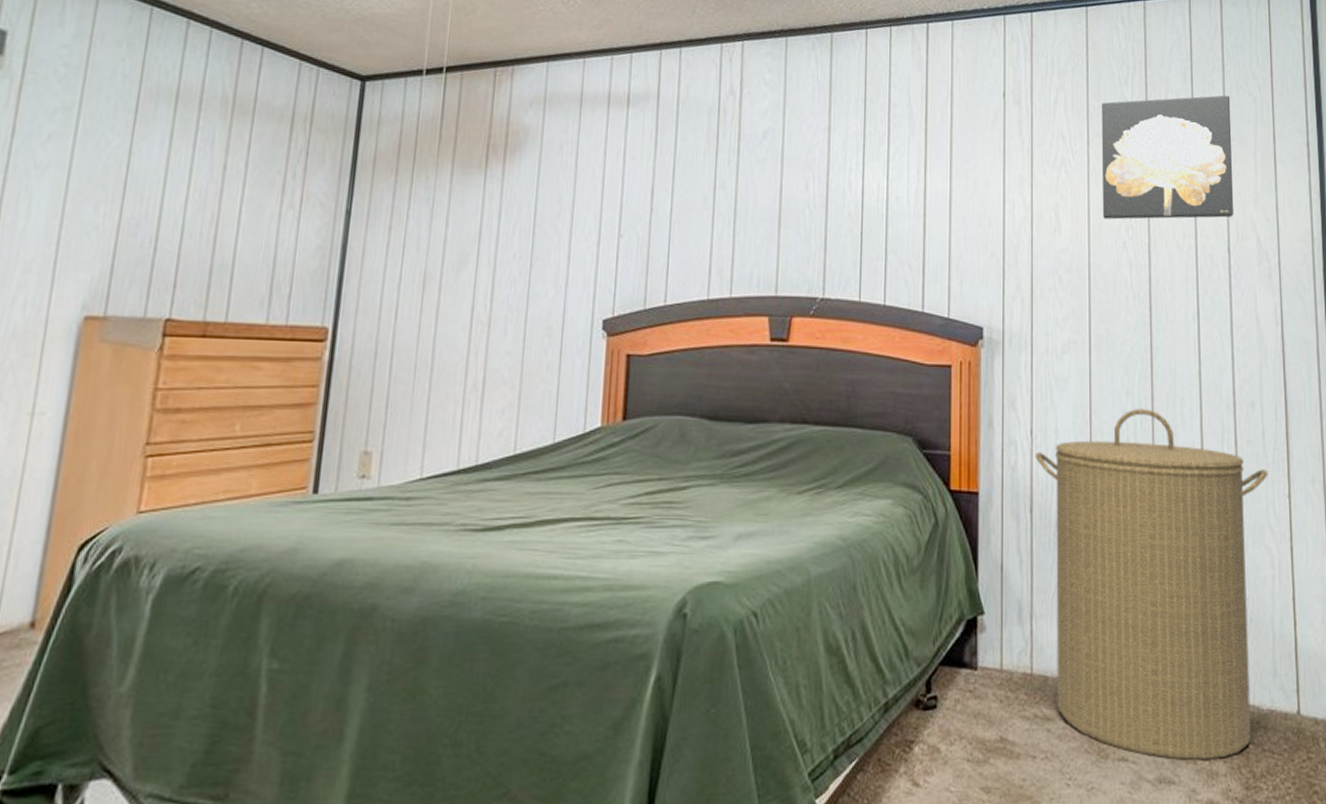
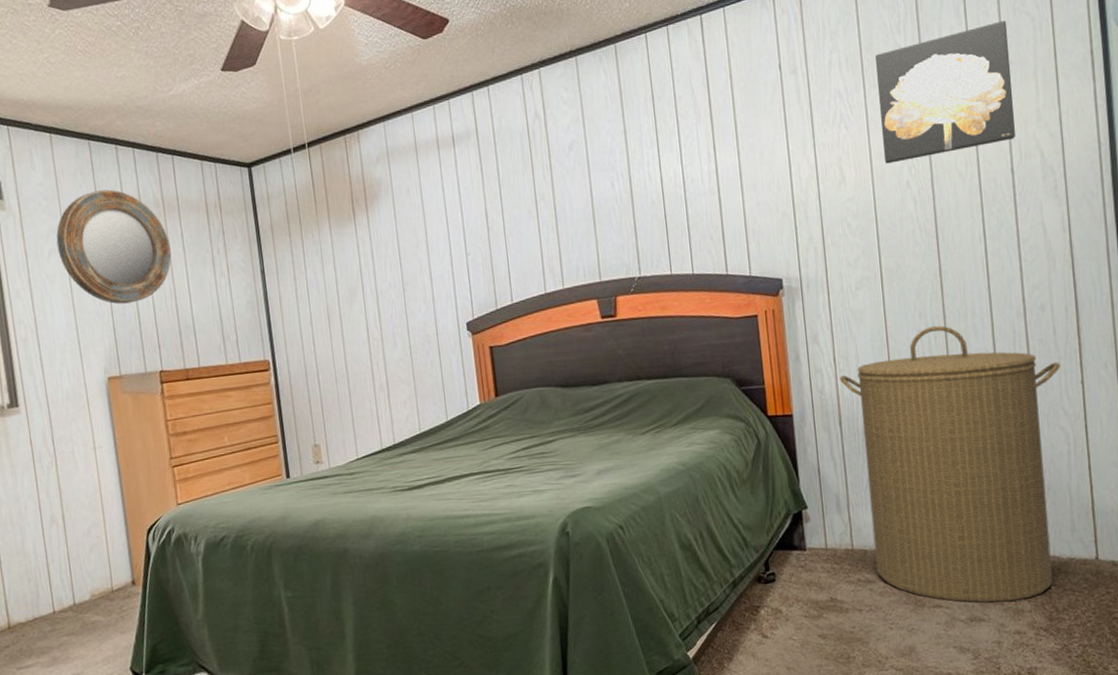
home mirror: none [62,69,229,222] -> present [56,189,172,305]

